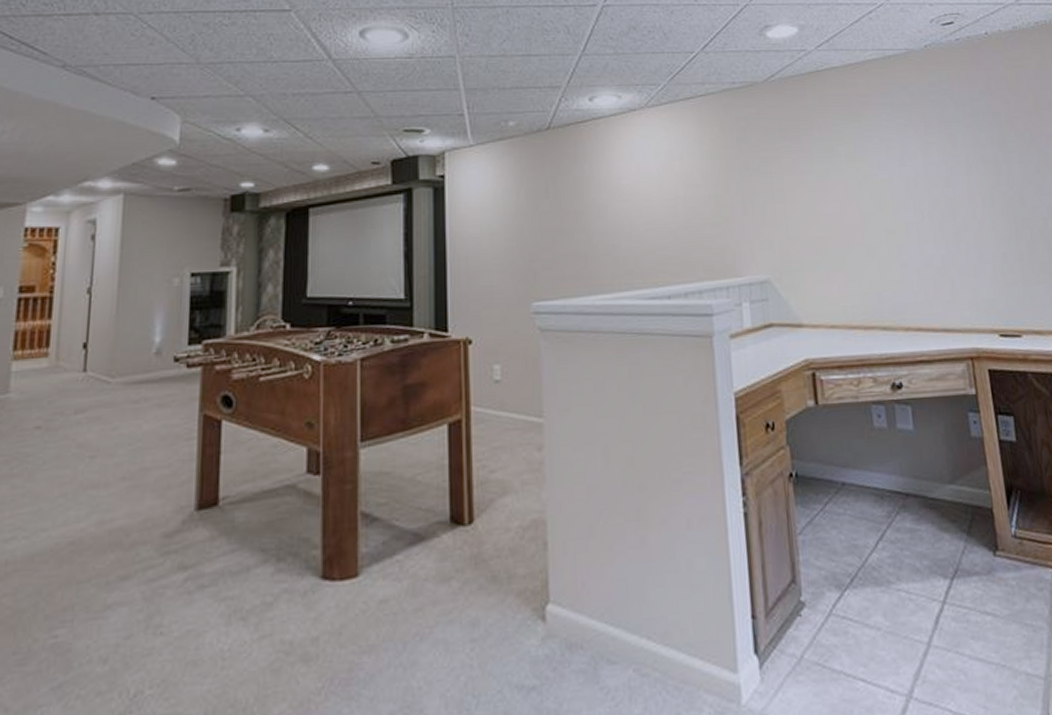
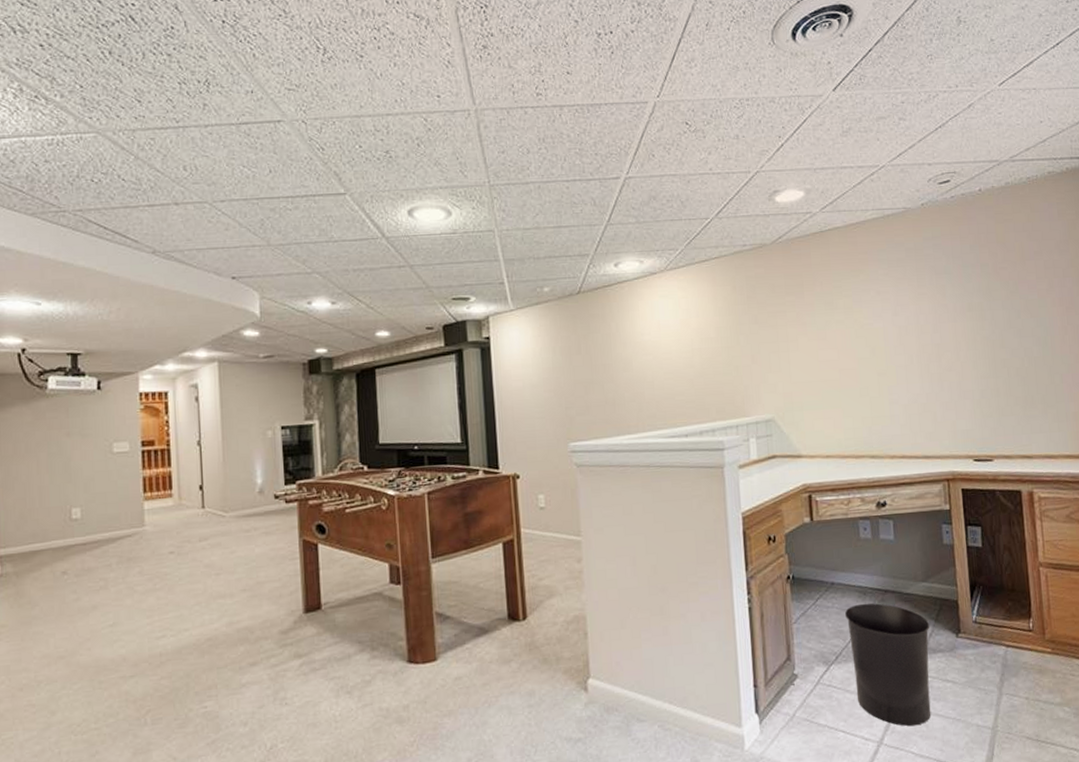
waste bin: none [859,509,970,674] -> present [844,603,931,726]

